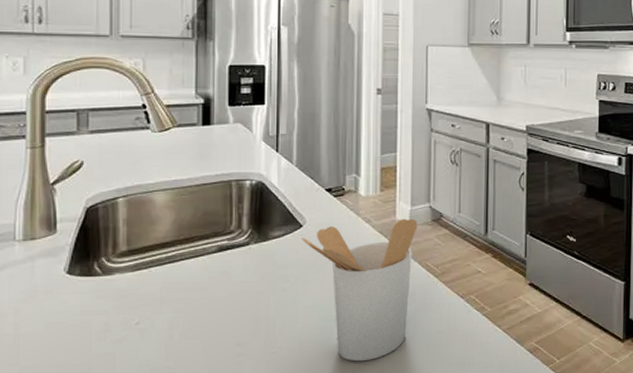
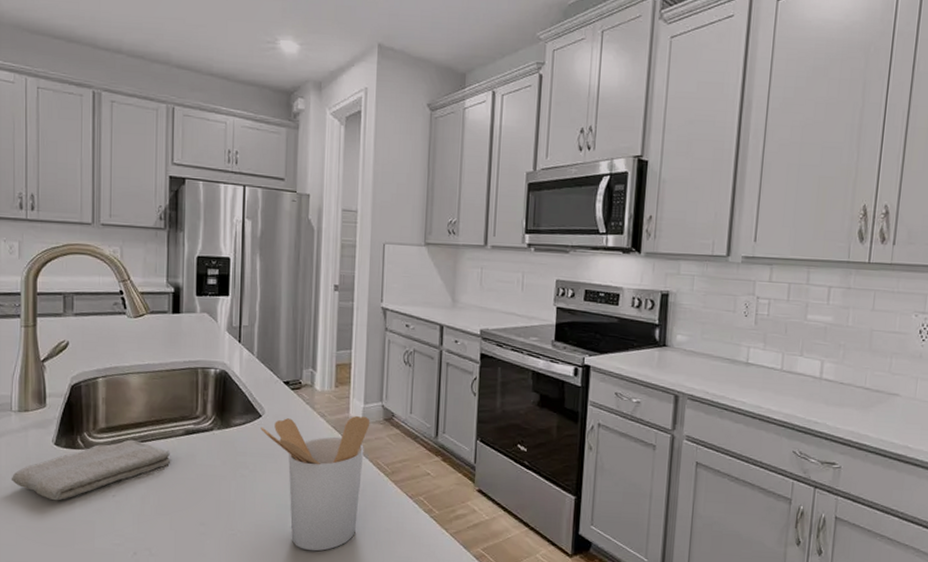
washcloth: none [14,261,203,335] -> present [11,439,171,501]

